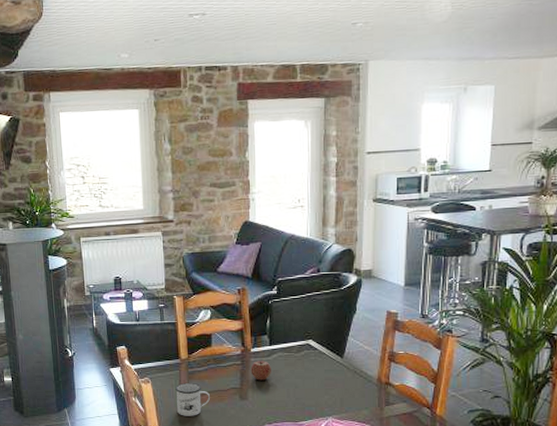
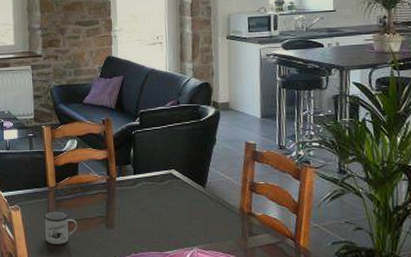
apple: present [250,361,271,381] -> none [116,189,136,209]

